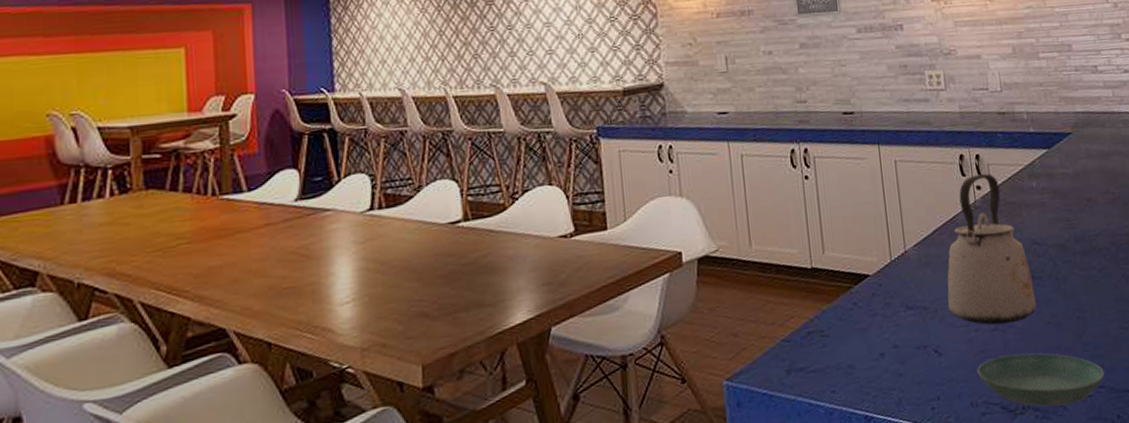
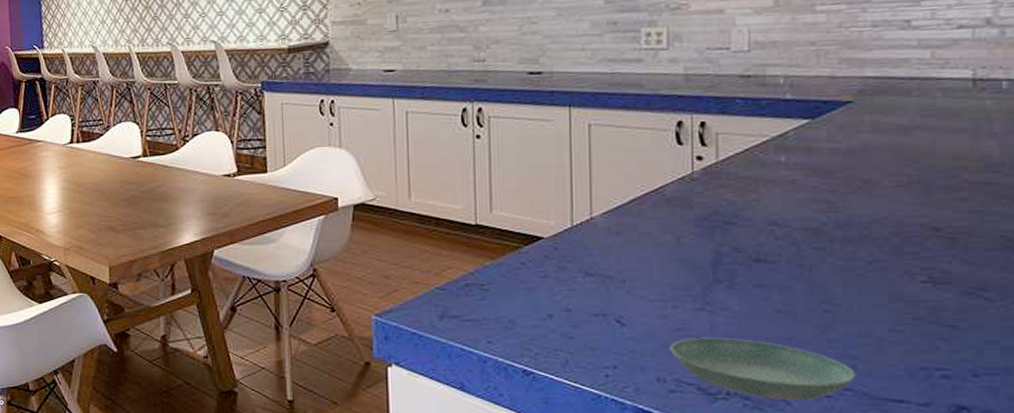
kettle: present [947,173,1037,325] -> none [639,143,764,305]

